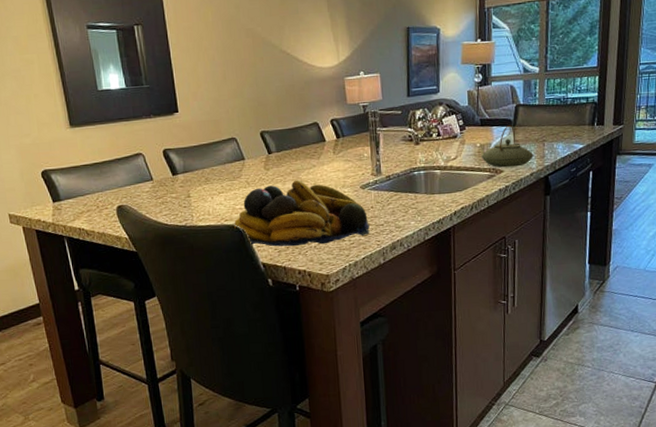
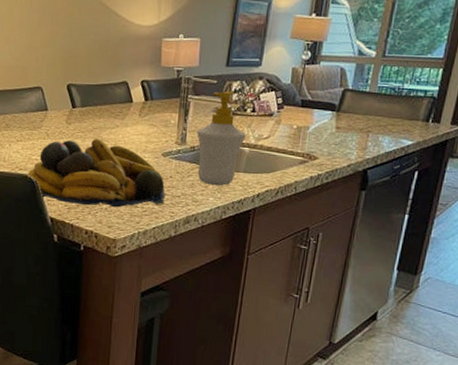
soap bottle: none [390,119,435,210] -> present [197,91,246,186]
teapot: present [481,125,534,168] -> none [296,110,355,156]

